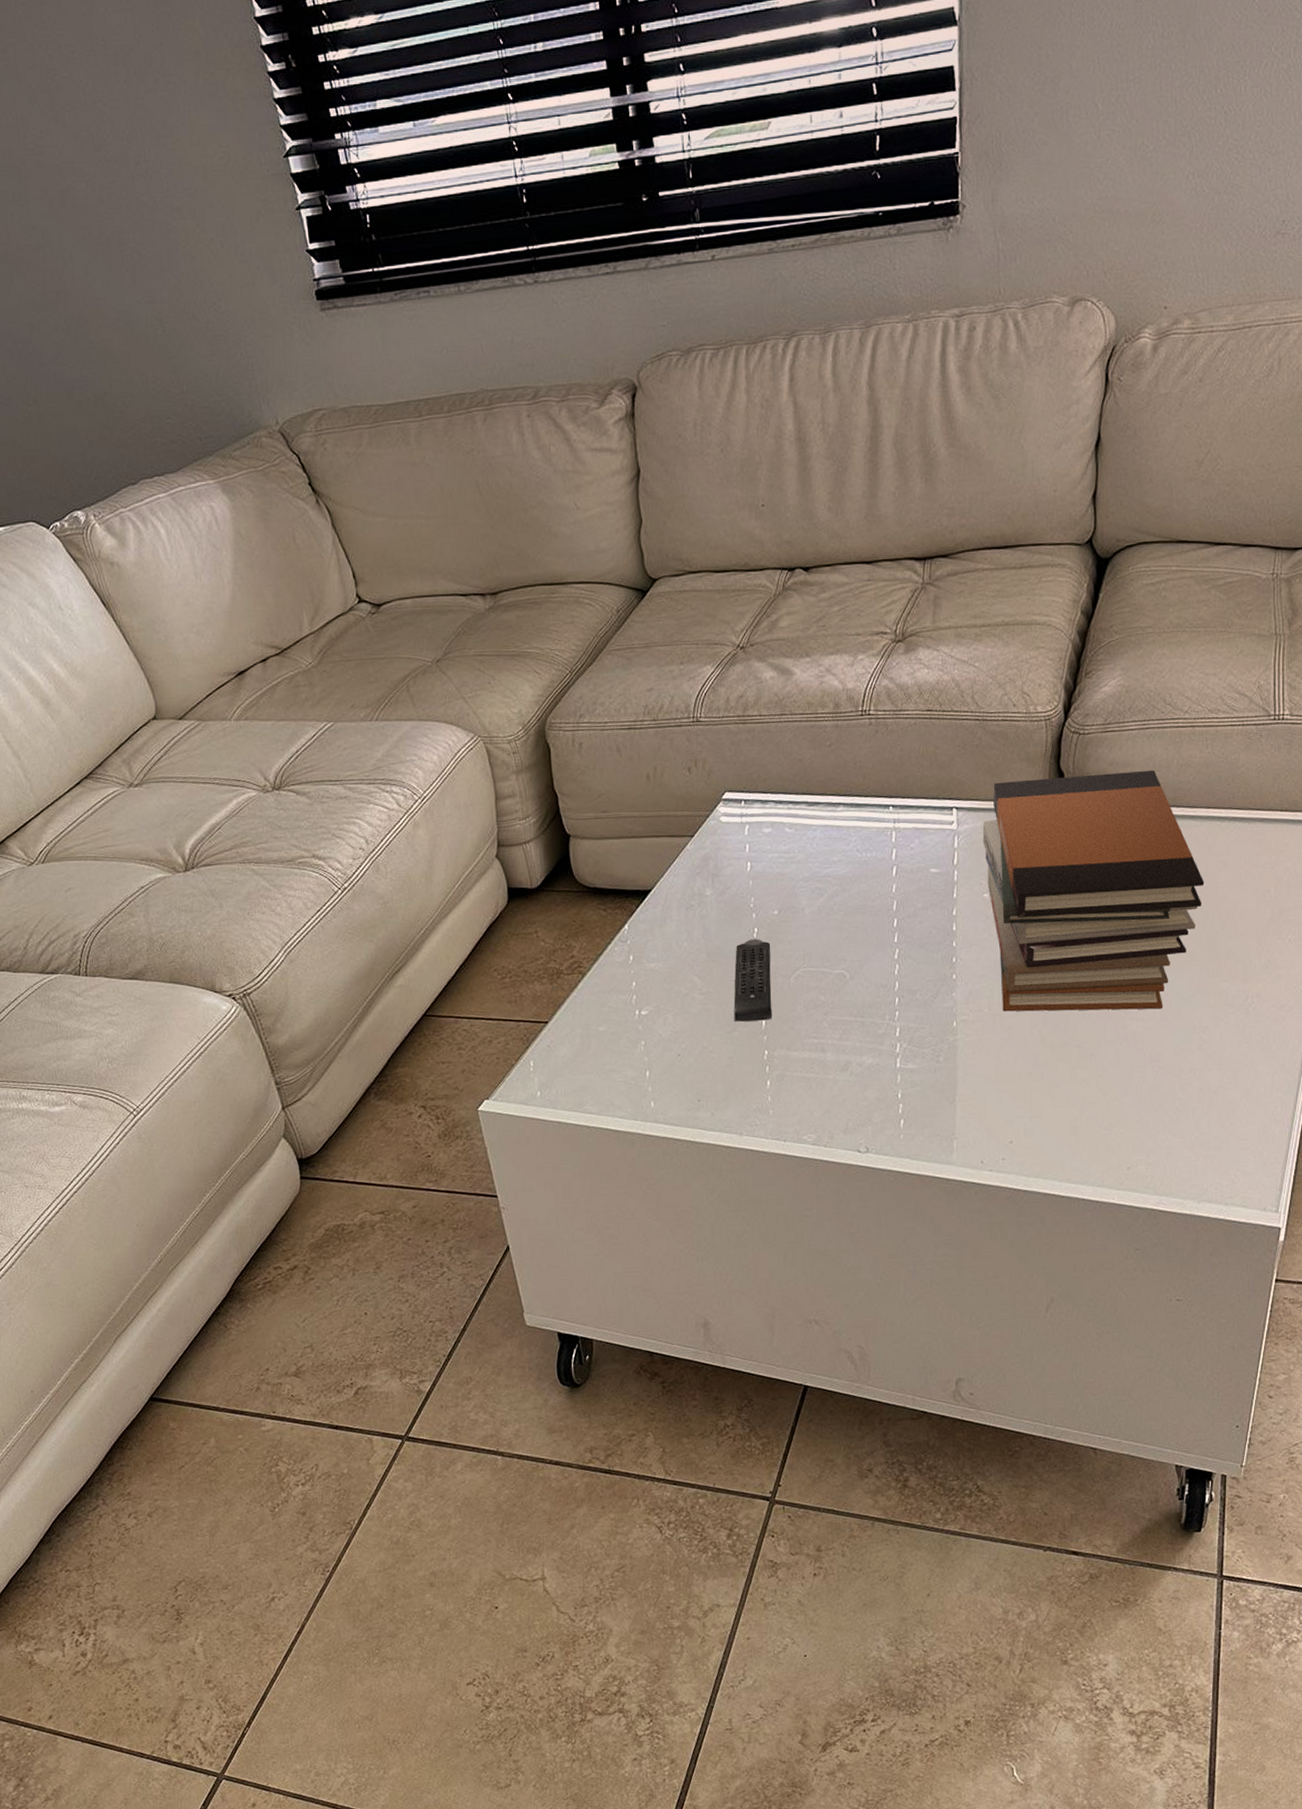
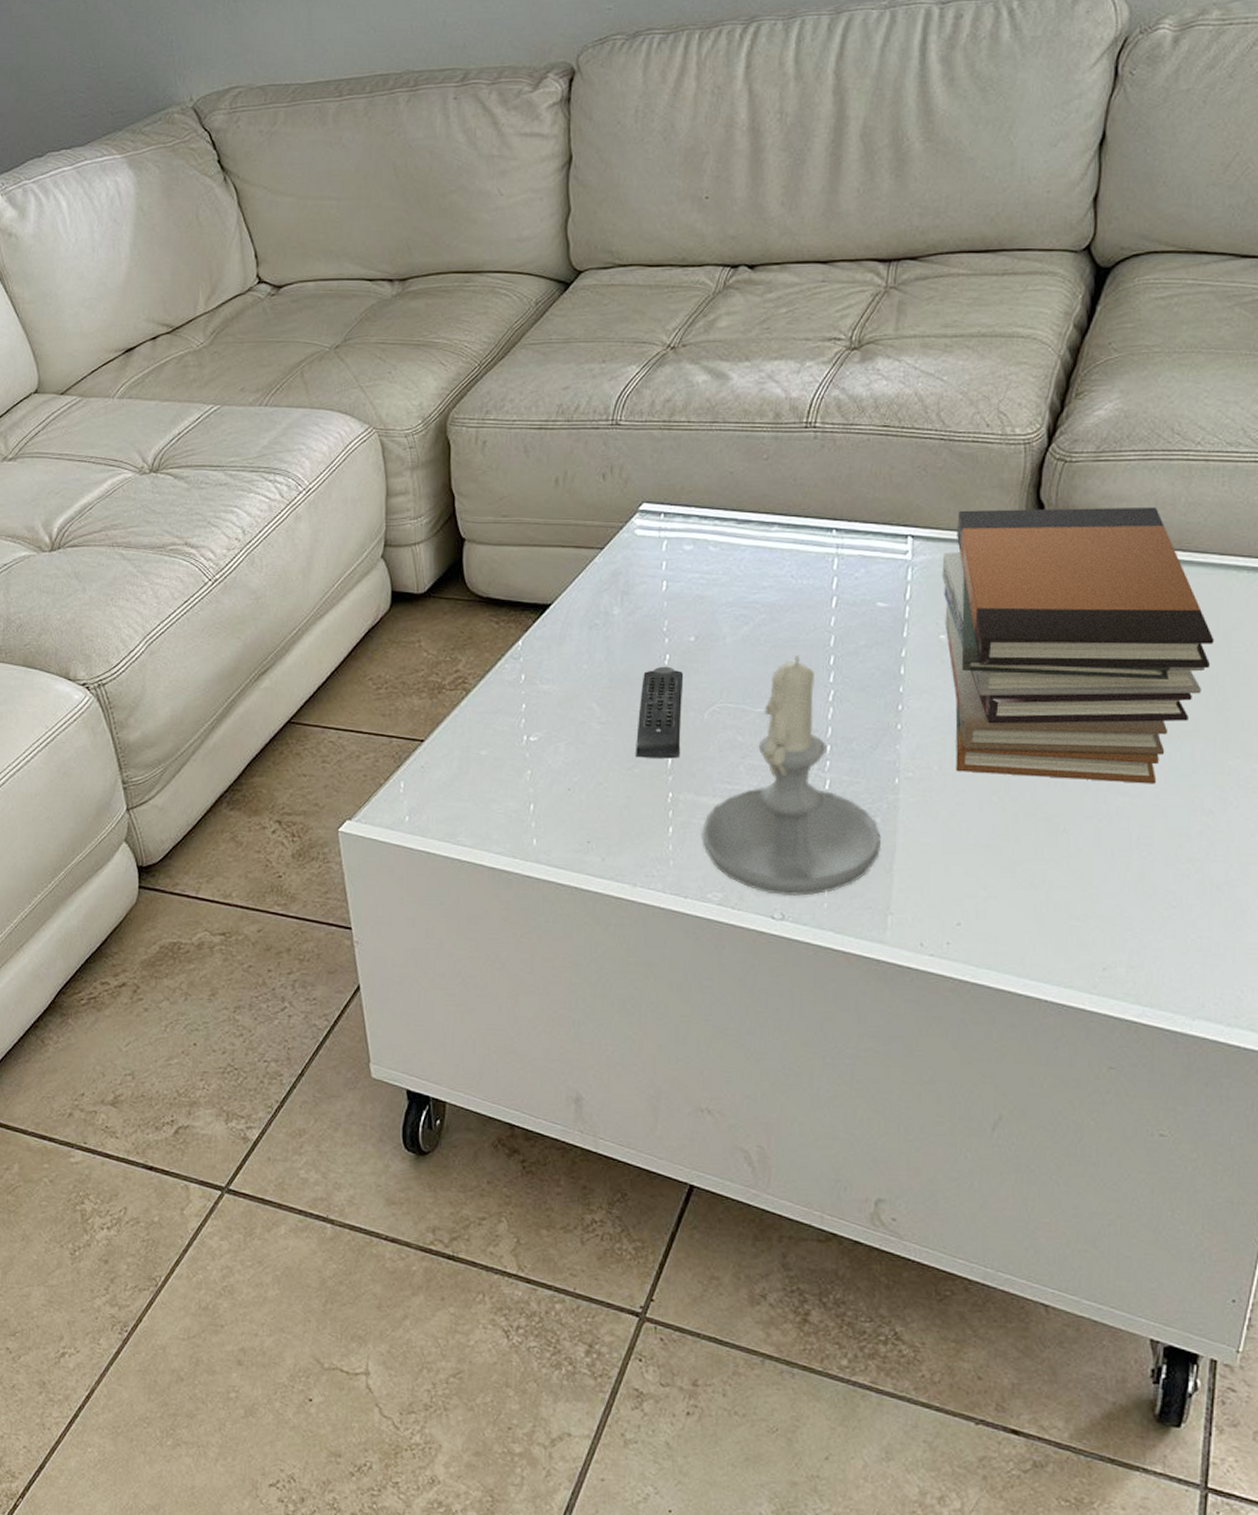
candle: none [794,919,946,1132] -> present [701,654,882,896]

